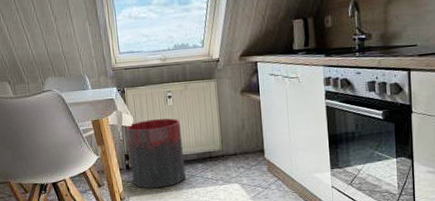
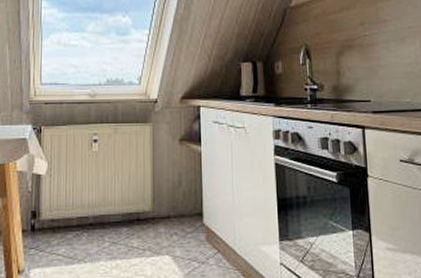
trash can: present [126,118,186,189] -> none [37,166,106,259]

